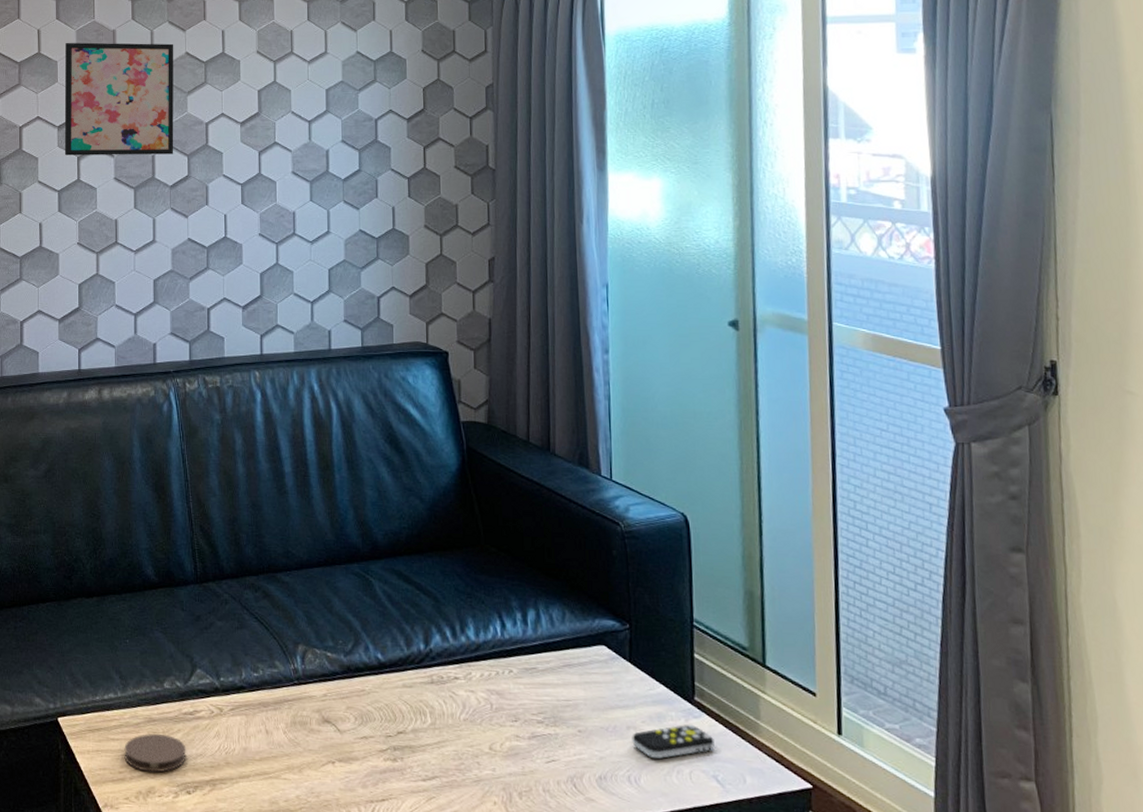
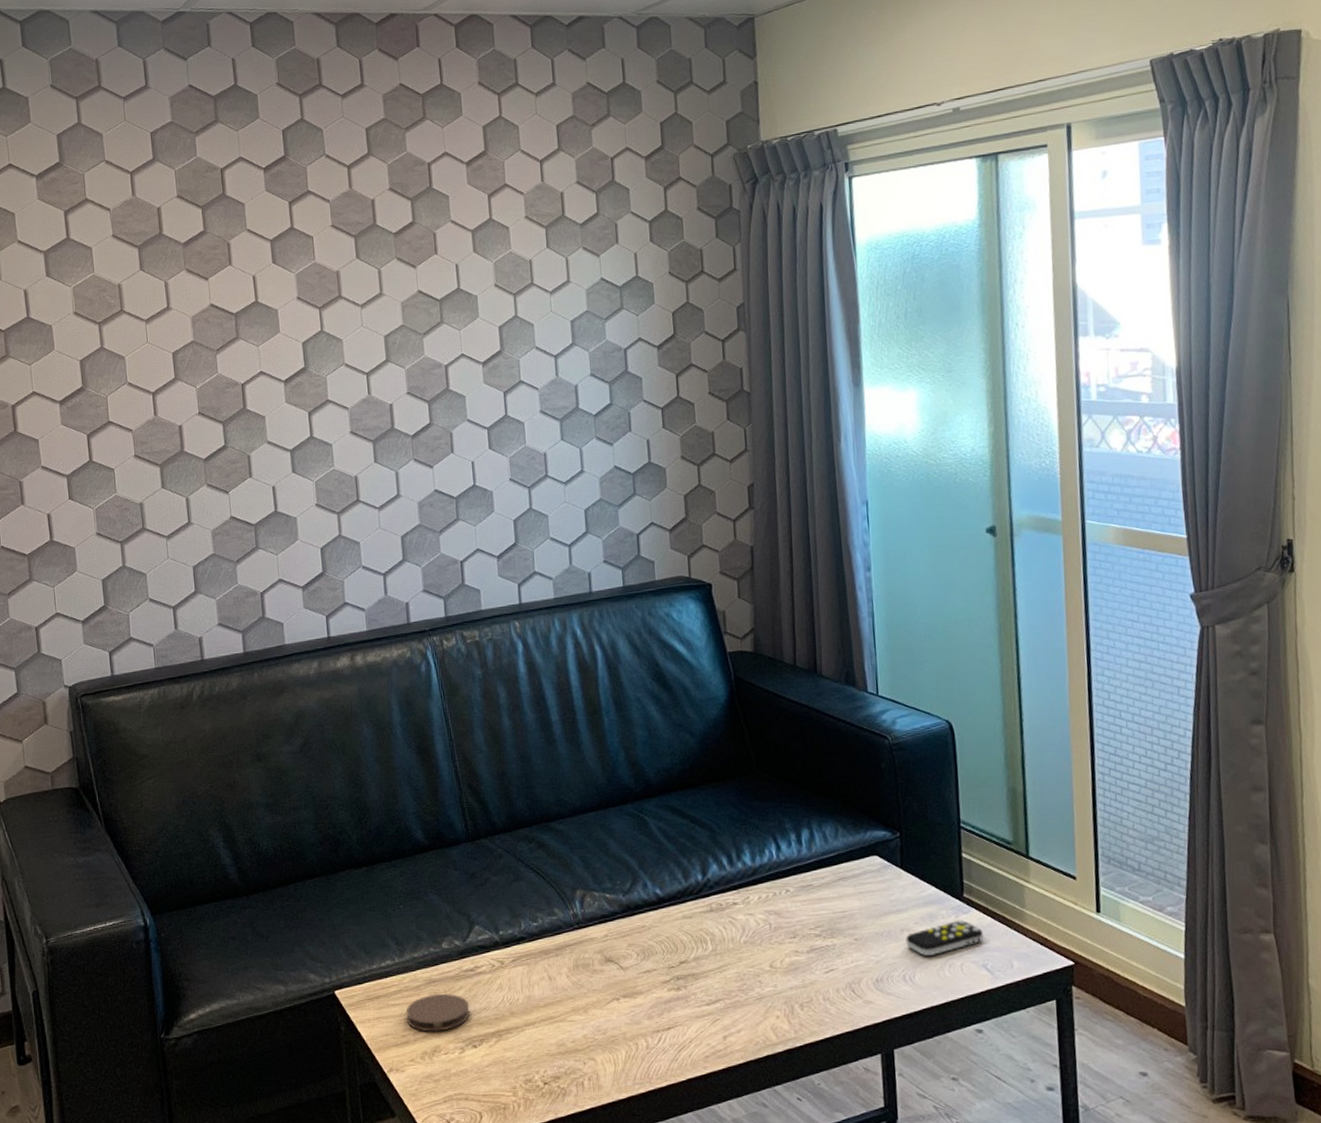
wall art: present [64,42,174,156] -> none [285,282,413,412]

